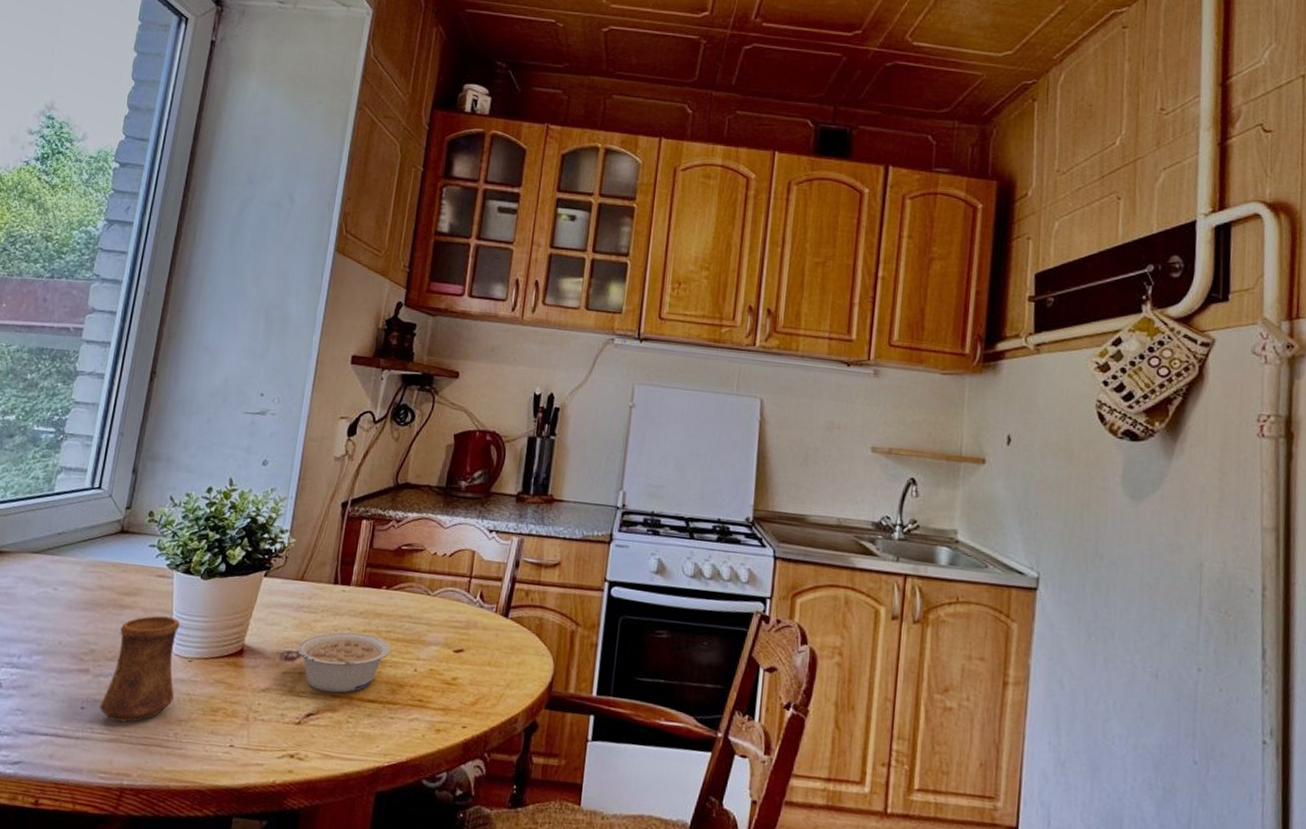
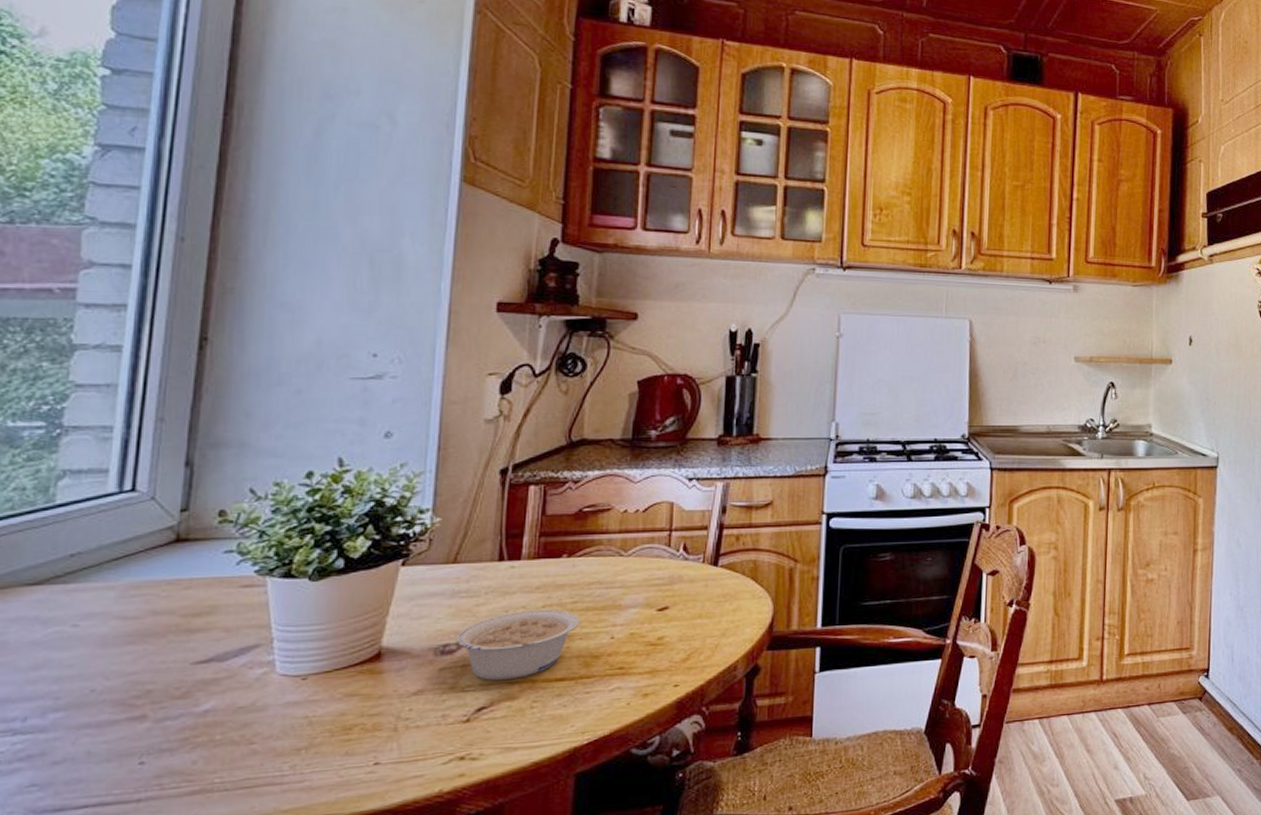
cup: present [99,615,180,723] -> none [169,632,286,769]

